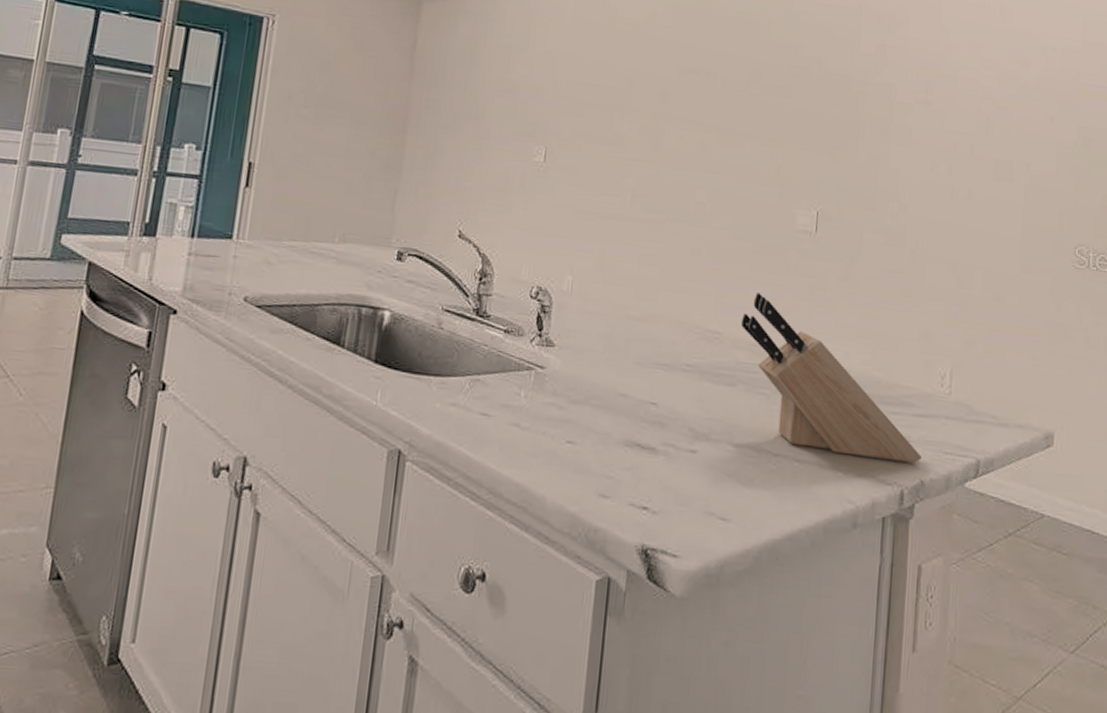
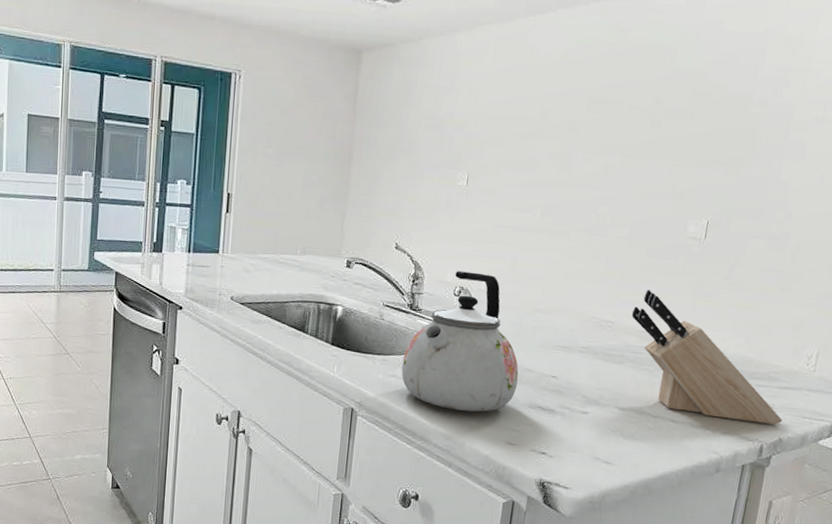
kettle: none [464,266,611,453] -> present [401,271,519,412]

